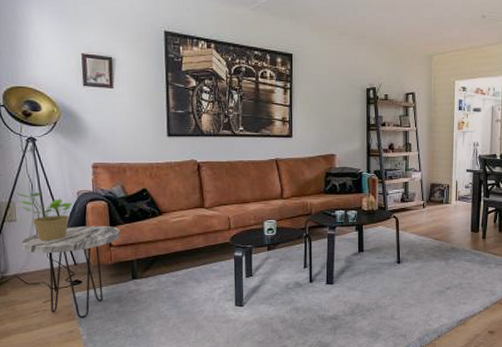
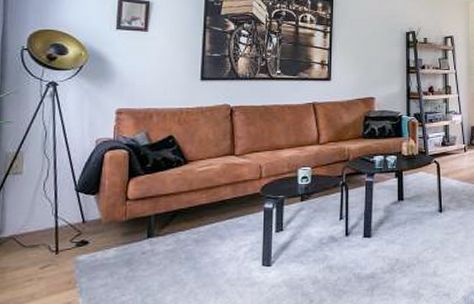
potted plant: present [16,193,73,241] -> none [26,141,89,196]
side table: present [22,225,120,319] -> none [25,176,139,287]

